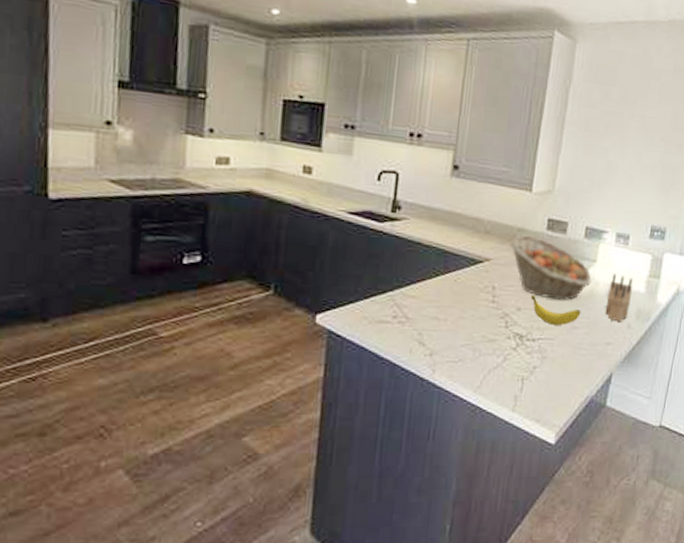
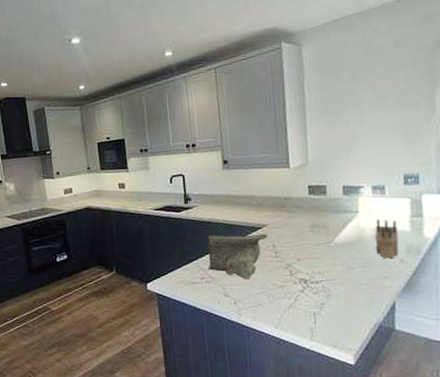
decorative bowl: none [405,261,489,326] -> present [208,234,268,280]
fruit basket: present [510,235,592,301] -> none [280,201,358,249]
banana: present [530,295,581,325] -> none [306,247,354,269]

